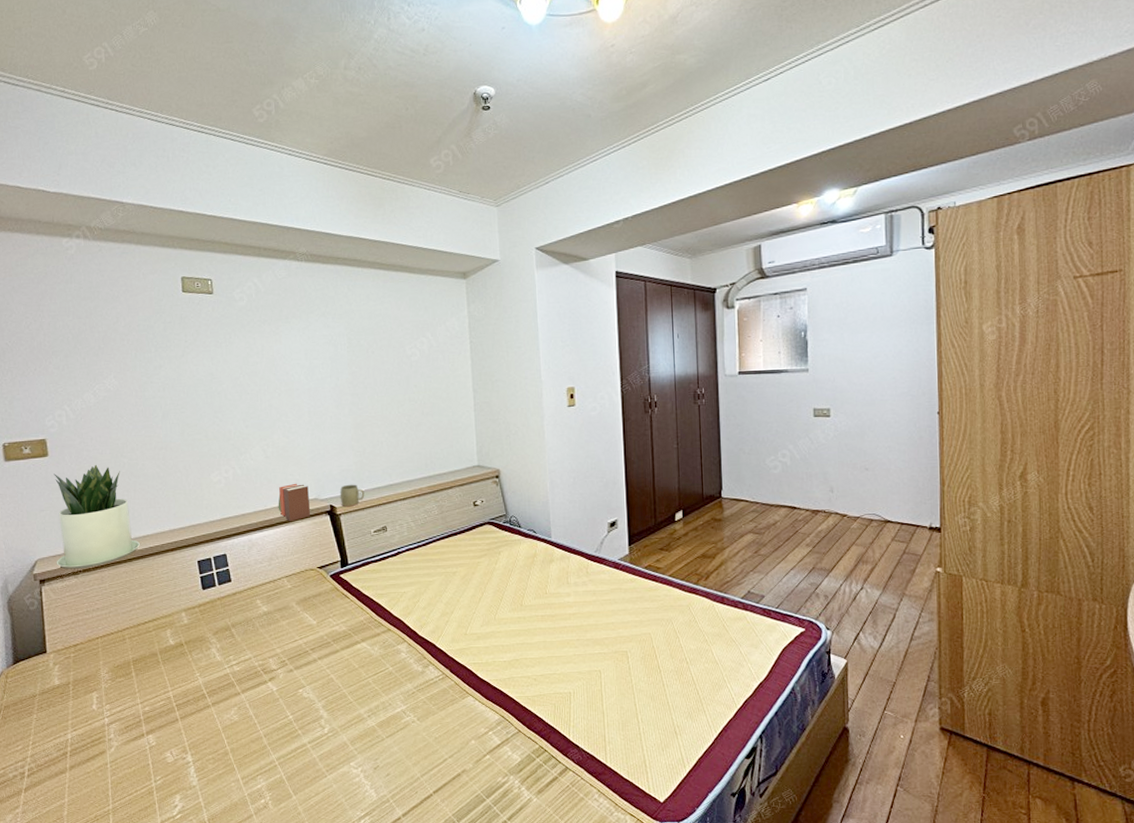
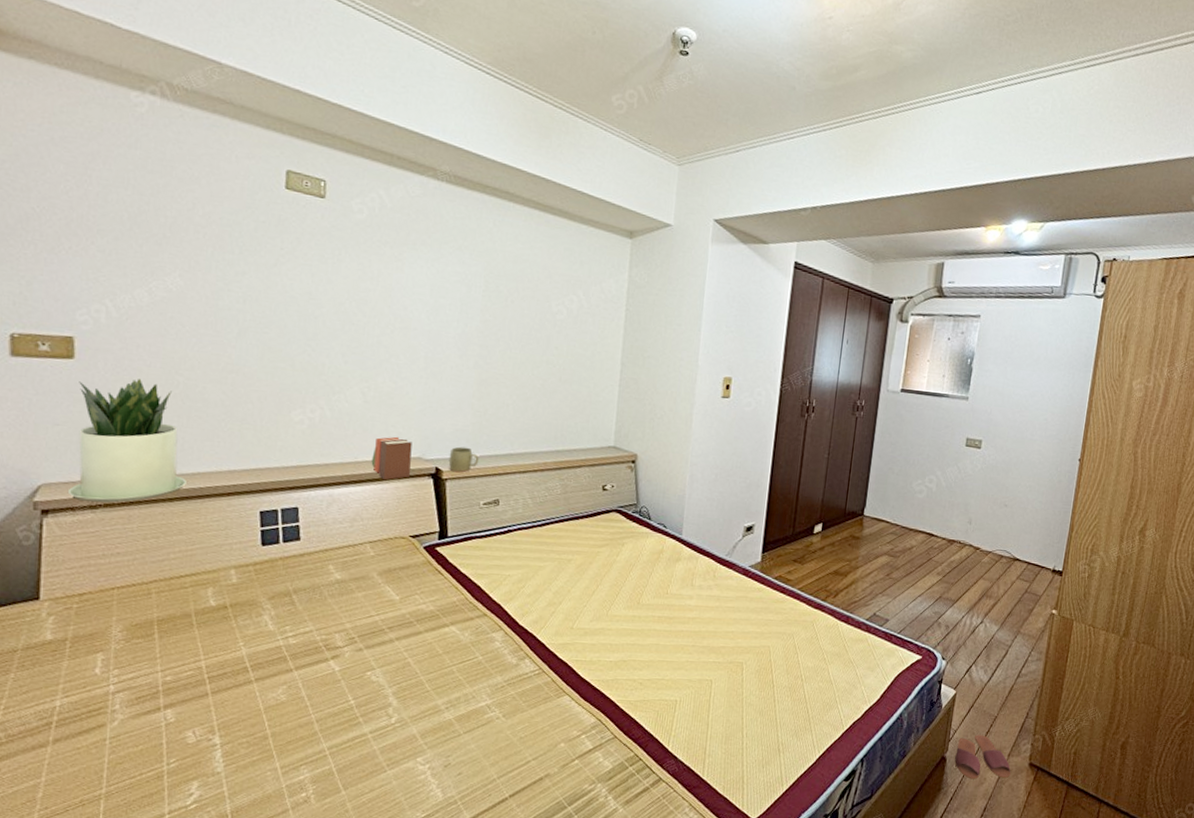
slippers: none [858,702,921,749] -> present [955,734,1011,780]

